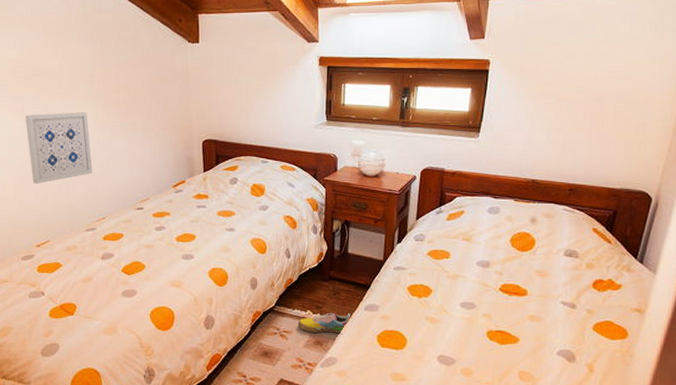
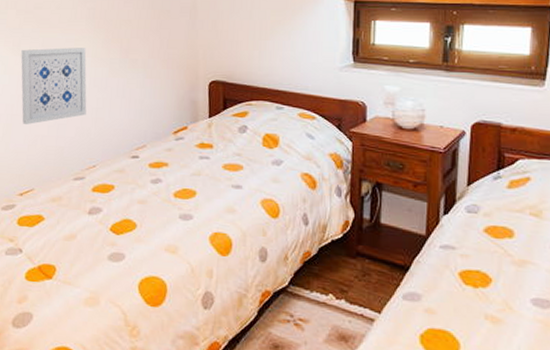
shoe: present [298,312,352,335] -> none [317,298,387,330]

